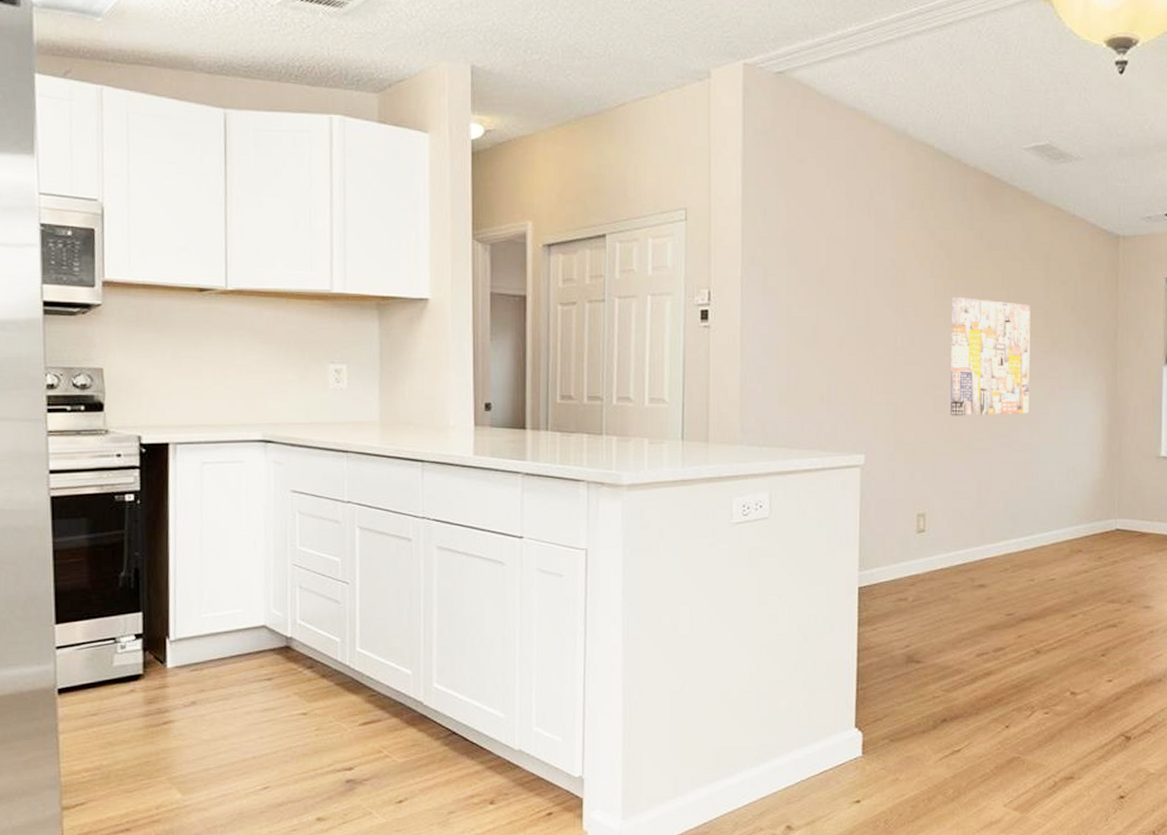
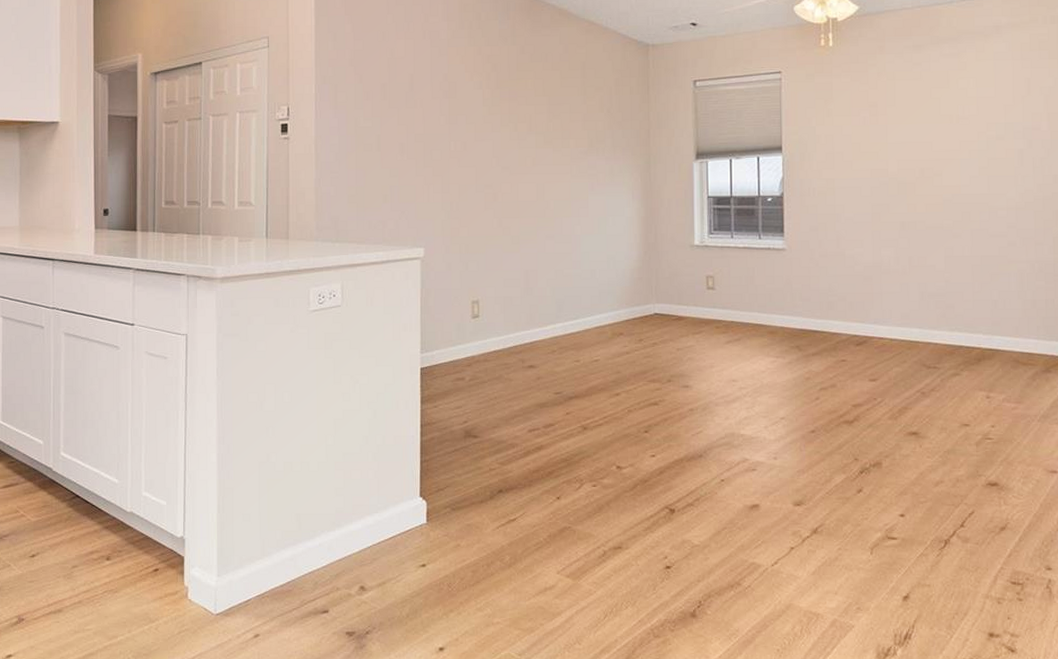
wall art: present [951,297,1030,416] -> none [498,105,571,212]

